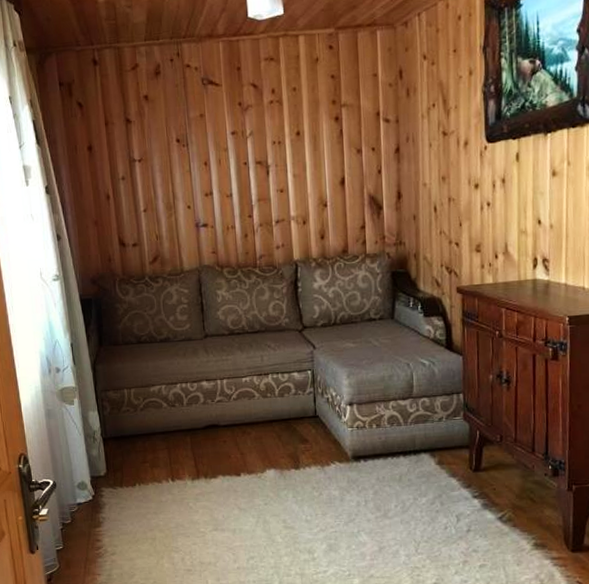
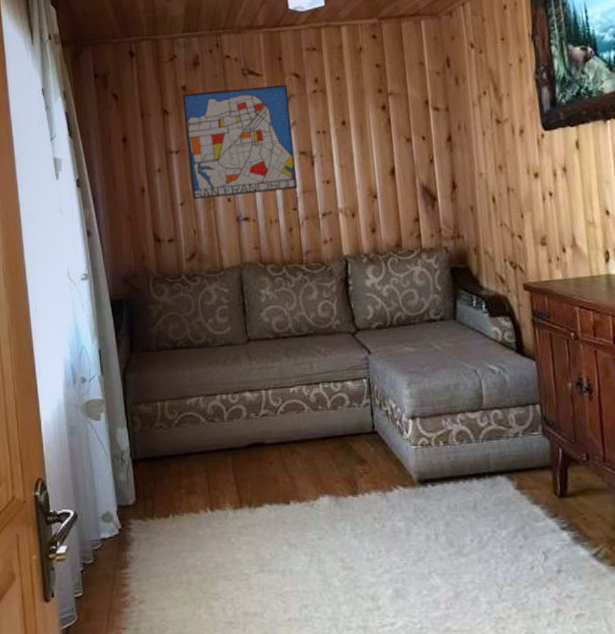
wall art: none [145,95,253,207] -> present [182,85,298,200]

